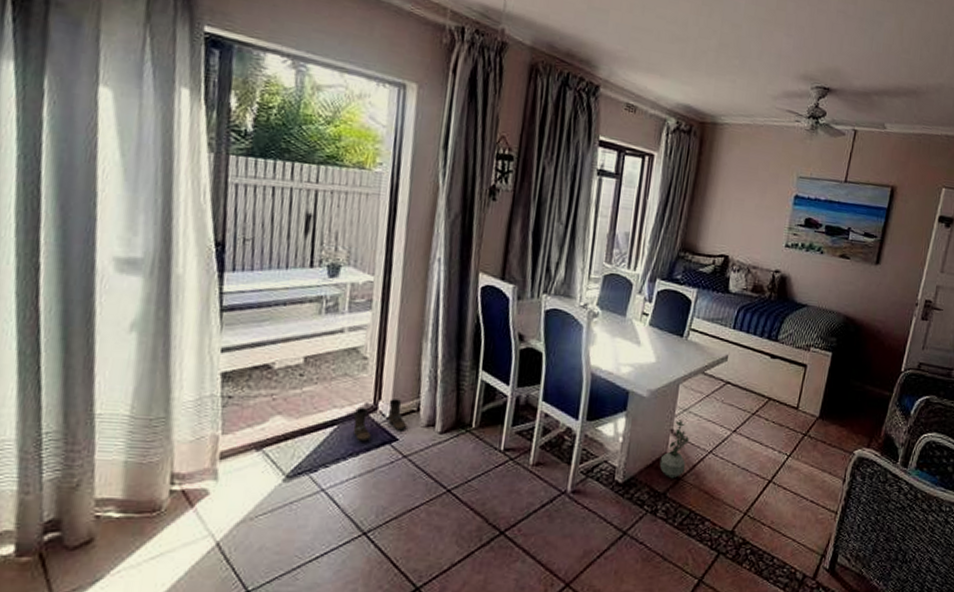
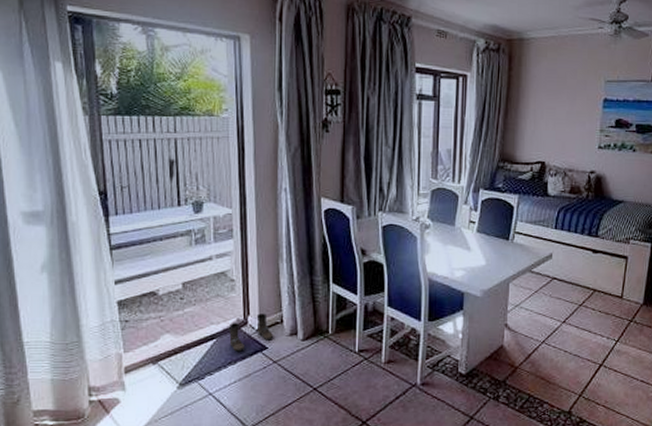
potted plant: present [659,419,691,479] -> none [497,315,525,368]

